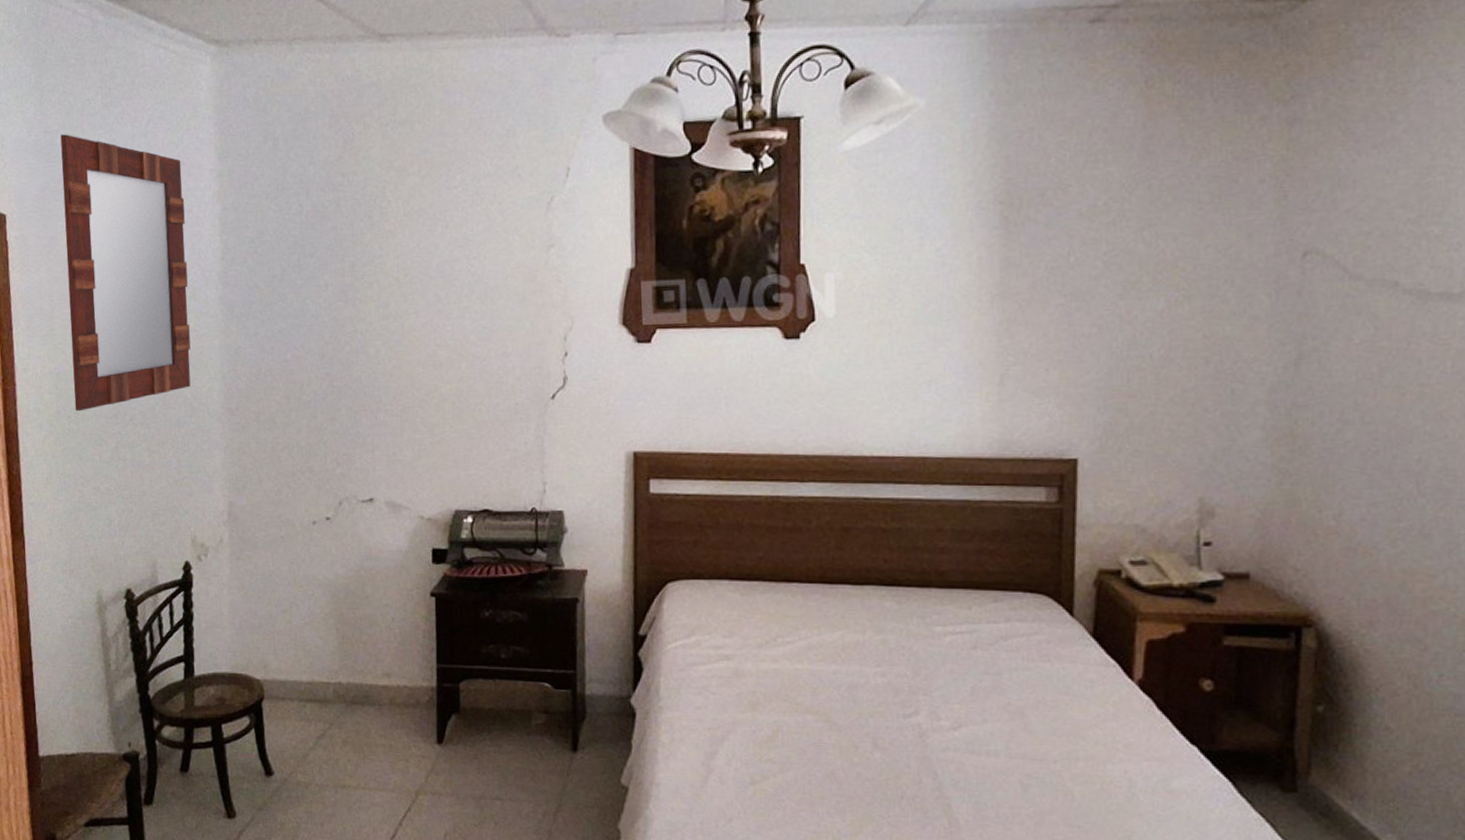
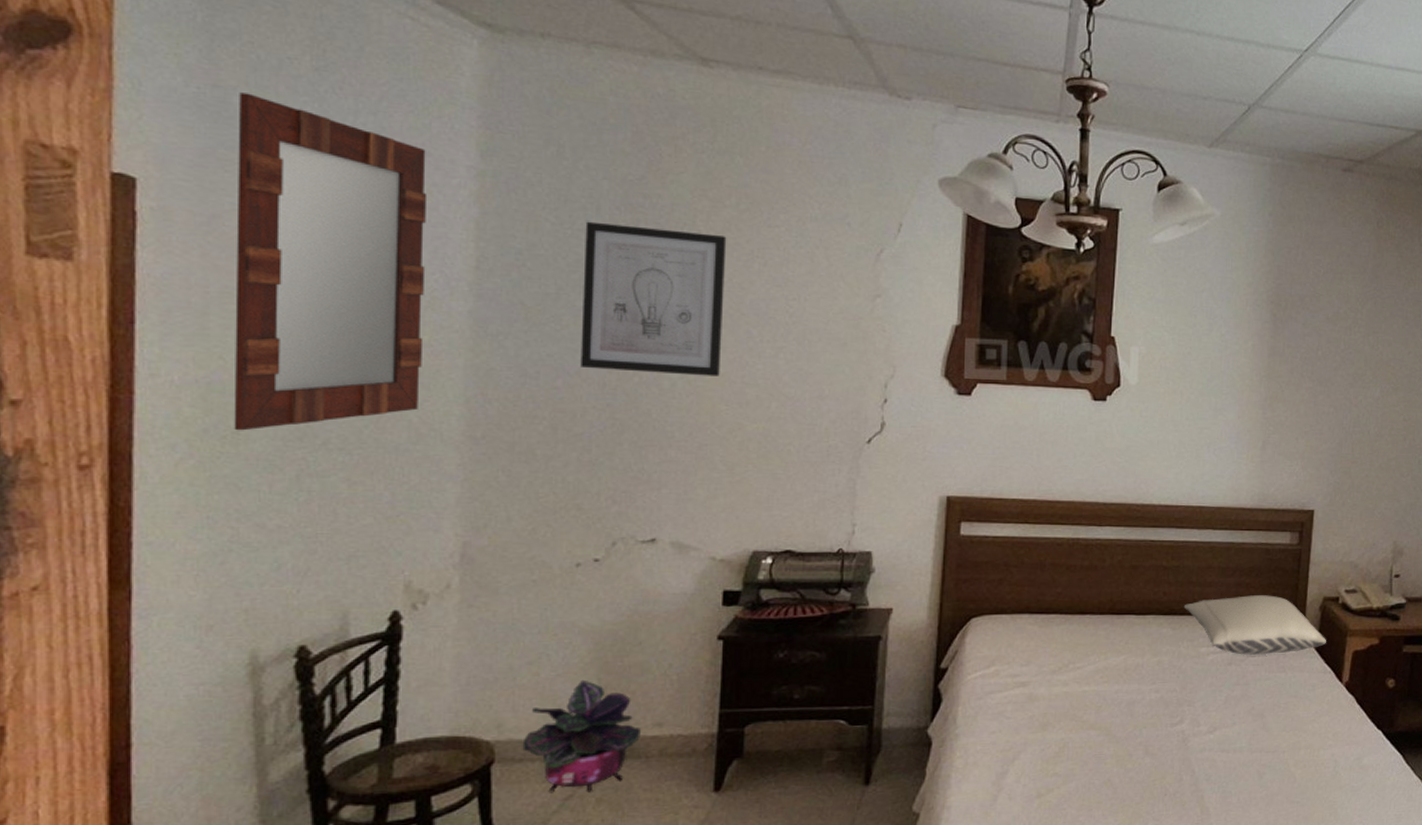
potted plant: none [283,629,373,734] -> present [522,679,641,793]
wall art: none [299,203,415,342] -> present [580,221,727,377]
pillow: none [910,565,1106,639] -> present [1183,595,1326,656]

